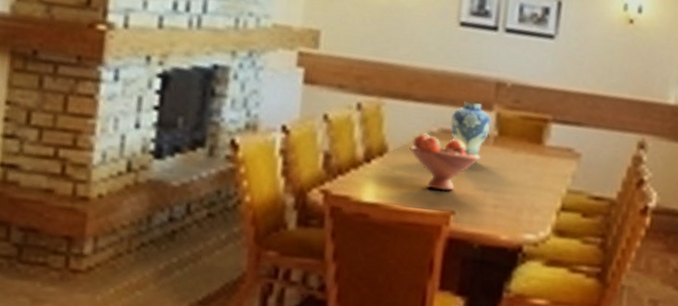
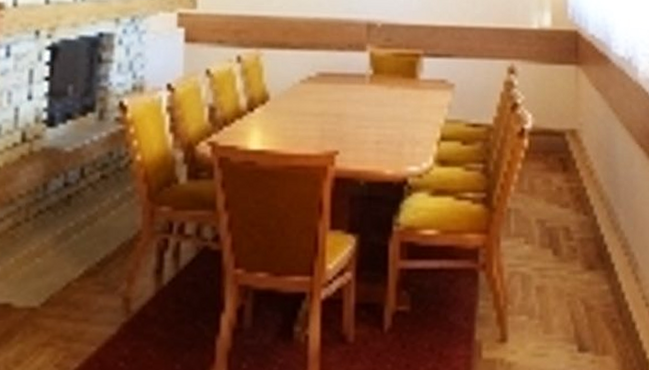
fruit bowl: present [409,133,480,191] -> none [290,78,358,131]
vase: present [450,101,492,156] -> none [326,44,366,95]

